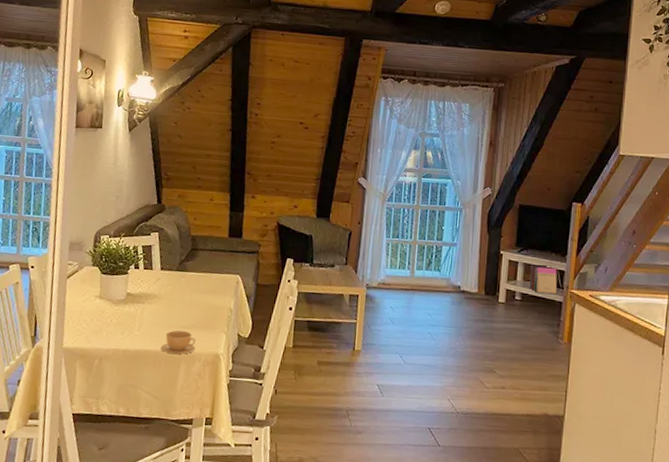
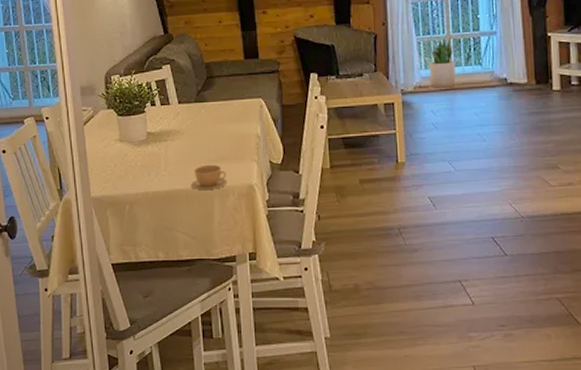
planter: none [393,242,418,288] -> present [429,37,456,88]

